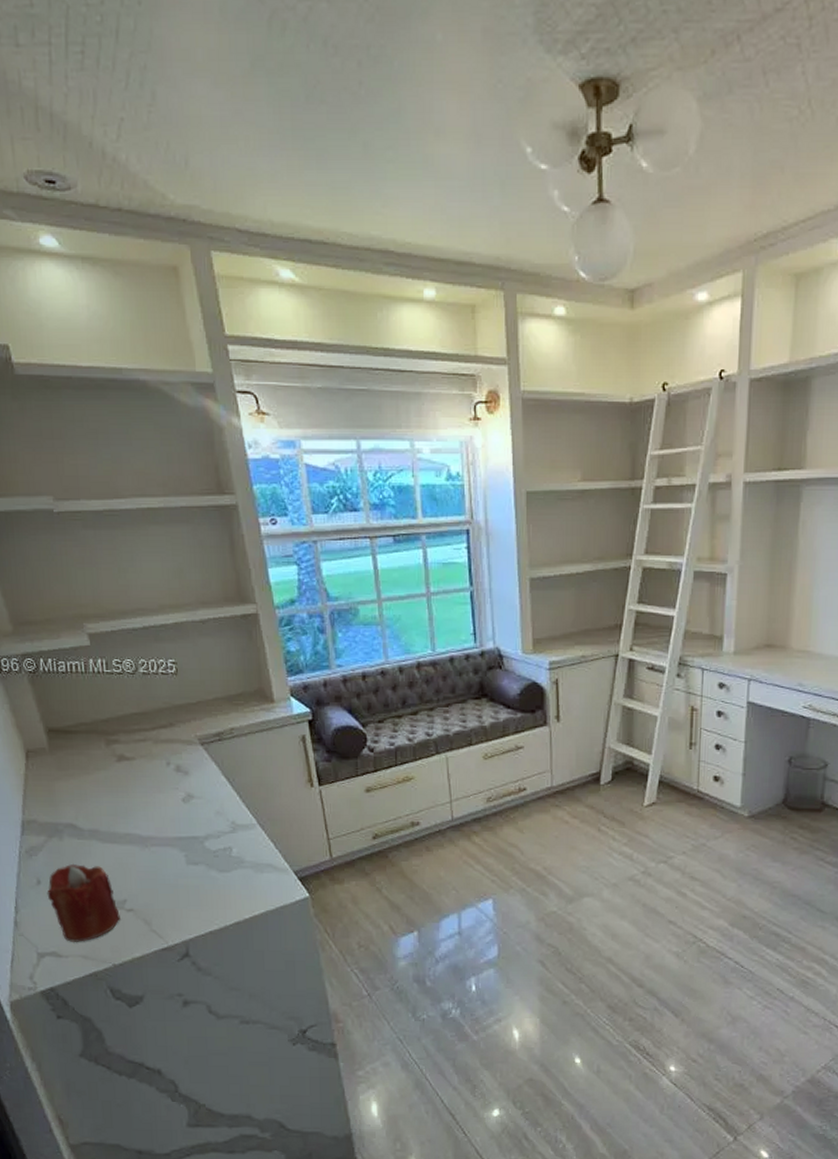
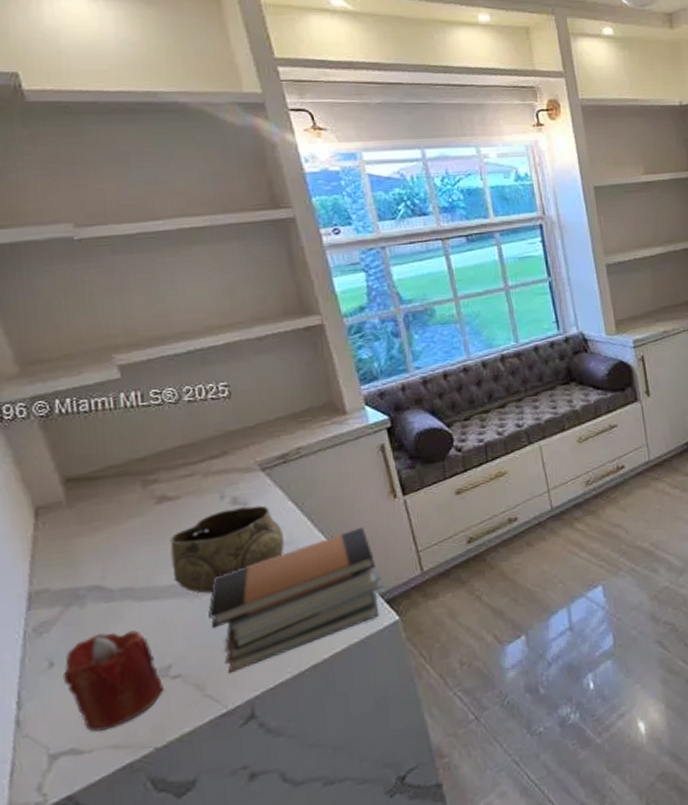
decorative bowl: none [126,775,217,845] -> present [169,505,284,594]
book stack: none [155,808,297,916] -> present [208,526,383,674]

